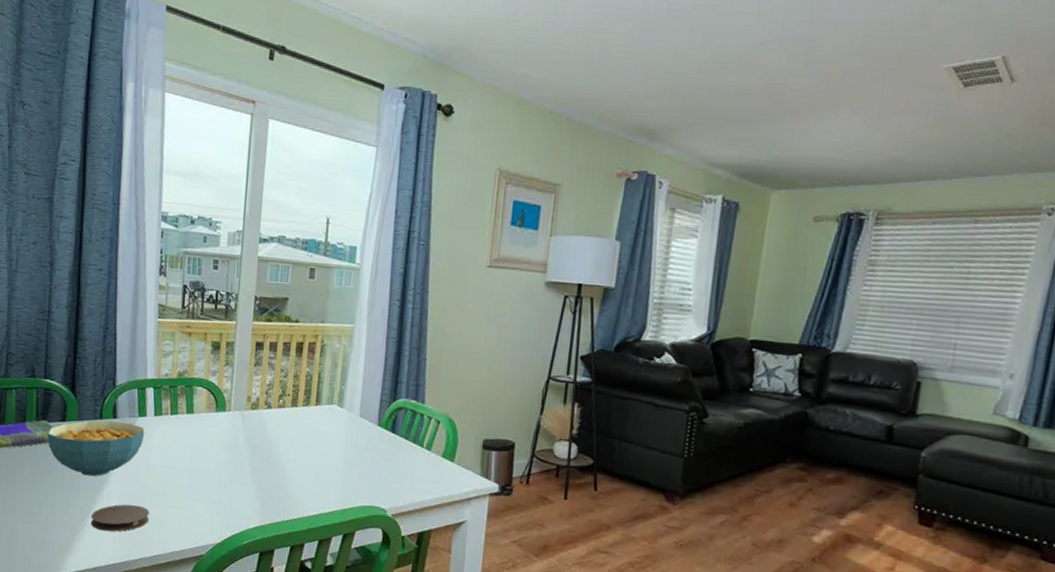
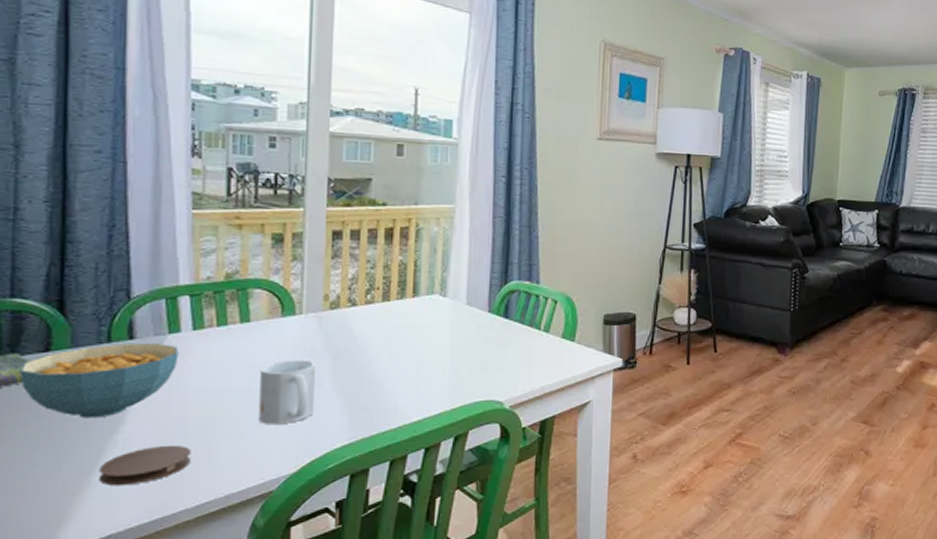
mug: none [196,448,238,501] -> present [259,359,315,424]

